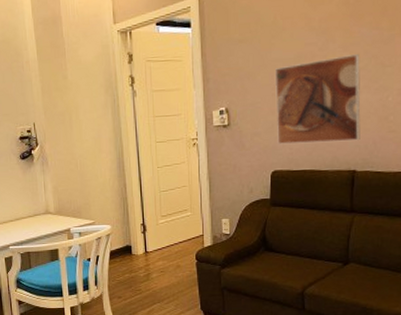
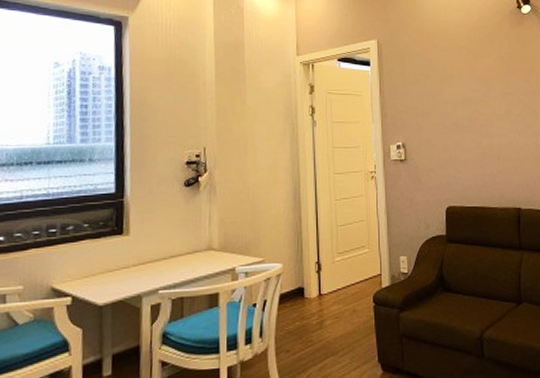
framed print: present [276,54,361,144] -> none [446,102,522,181]

